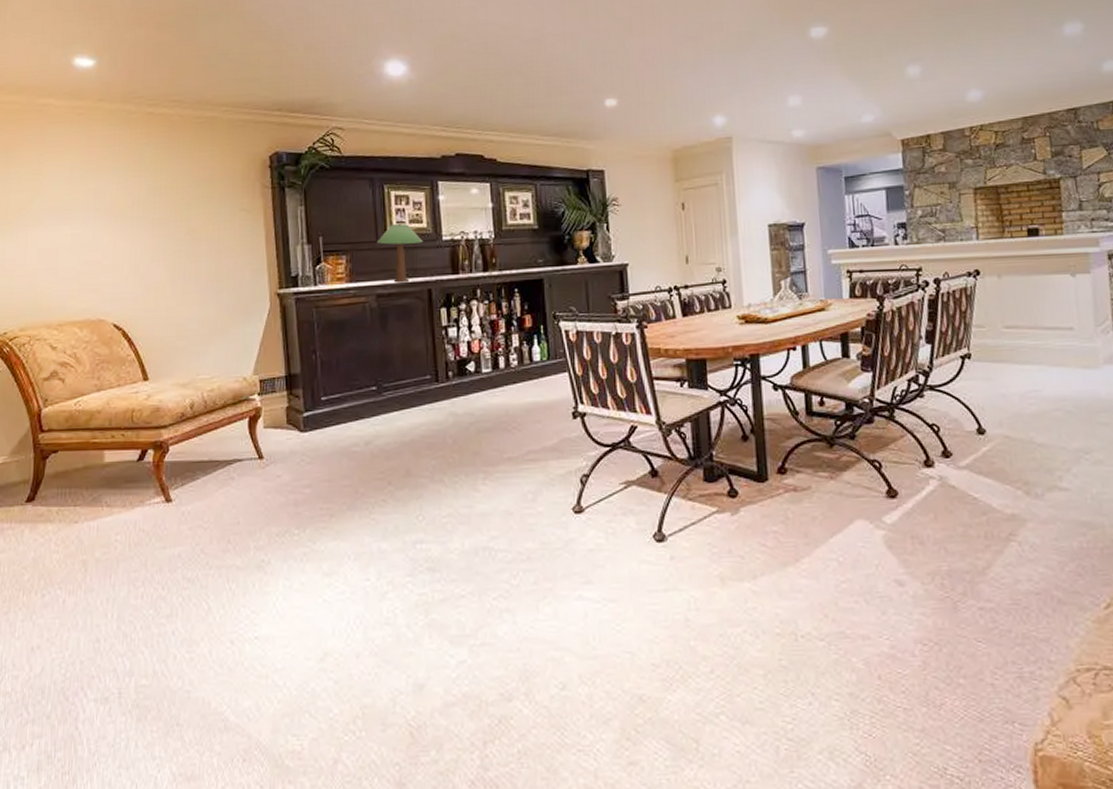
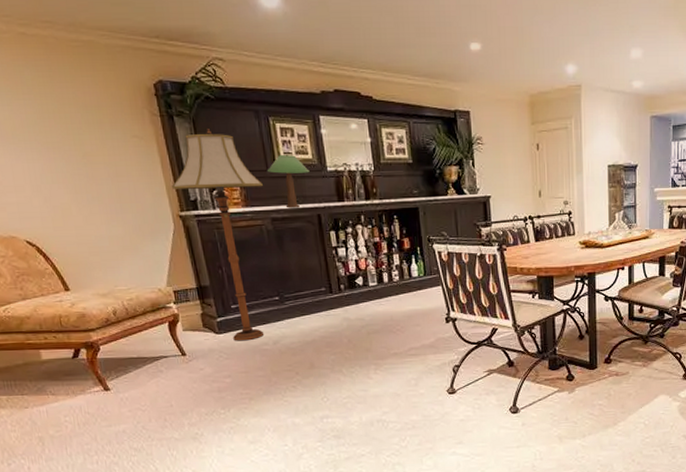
floor lamp: none [274,199,371,441] -> present [172,129,263,341]

